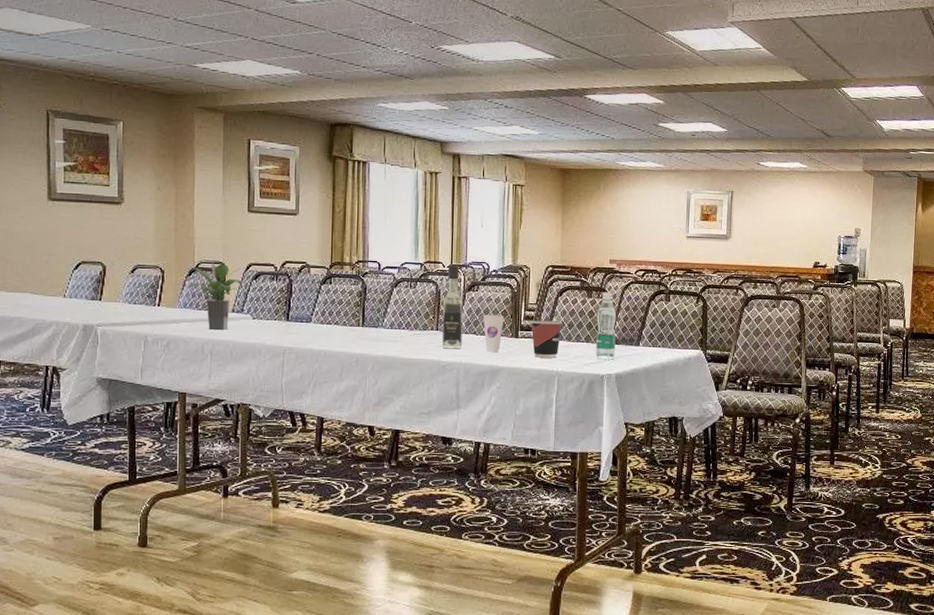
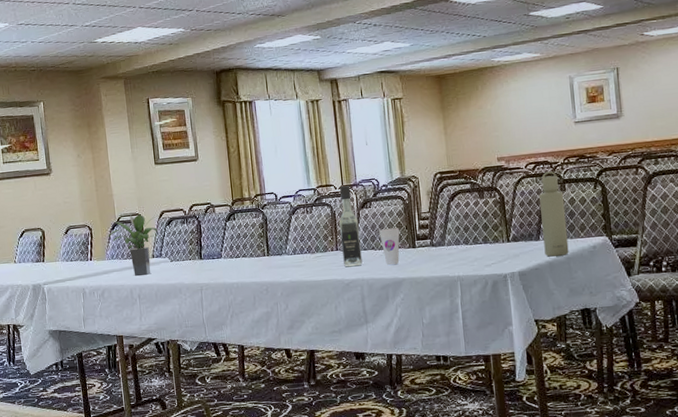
cup: present [531,320,563,358] -> none [426,225,458,265]
bottle: present [595,292,617,360] -> none [491,190,516,259]
bottle: none [643,280,668,364] -> present [539,171,569,257]

